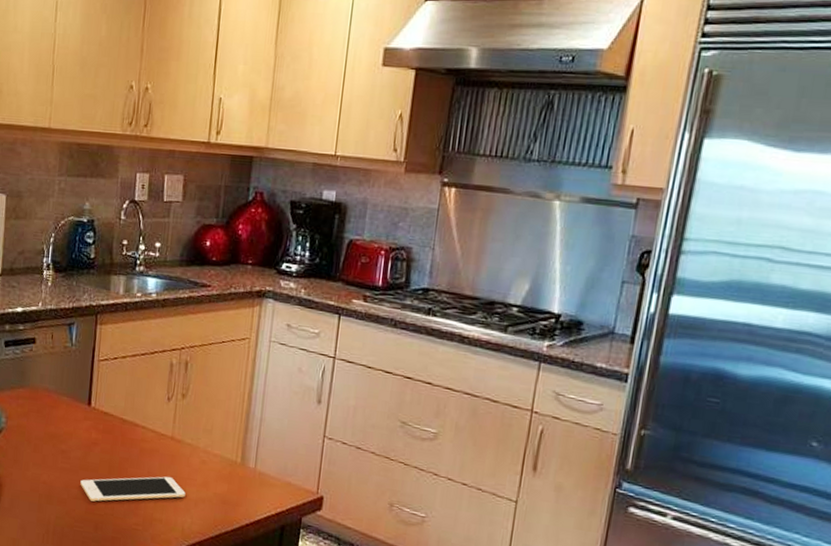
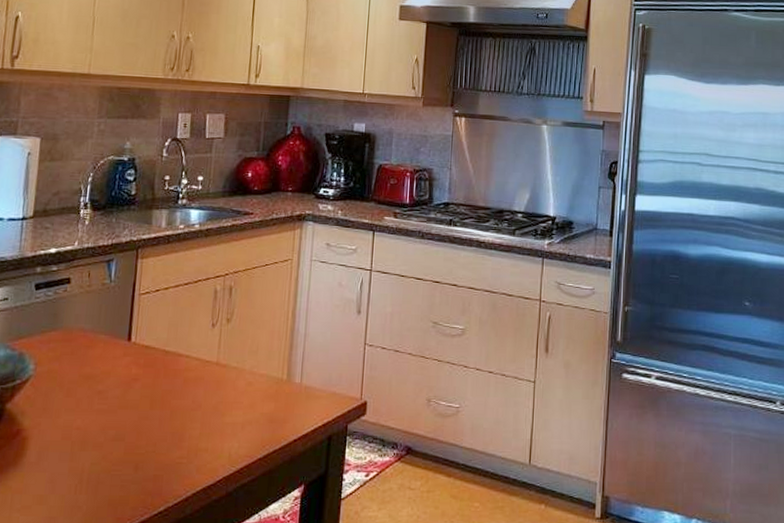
cell phone: present [80,476,186,502] -> none [119,402,232,440]

